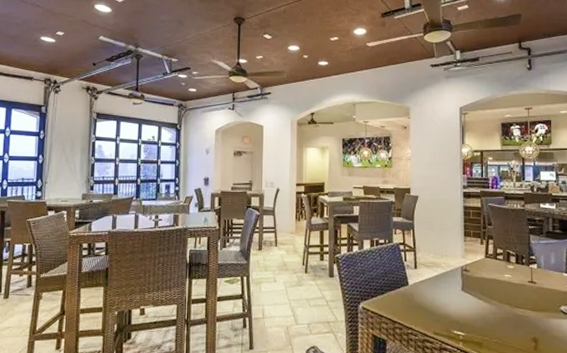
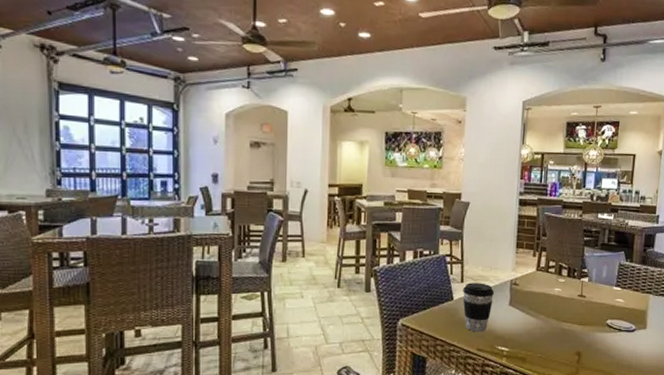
coffee cup: none [417,269,446,316] -> present [462,283,494,332]

